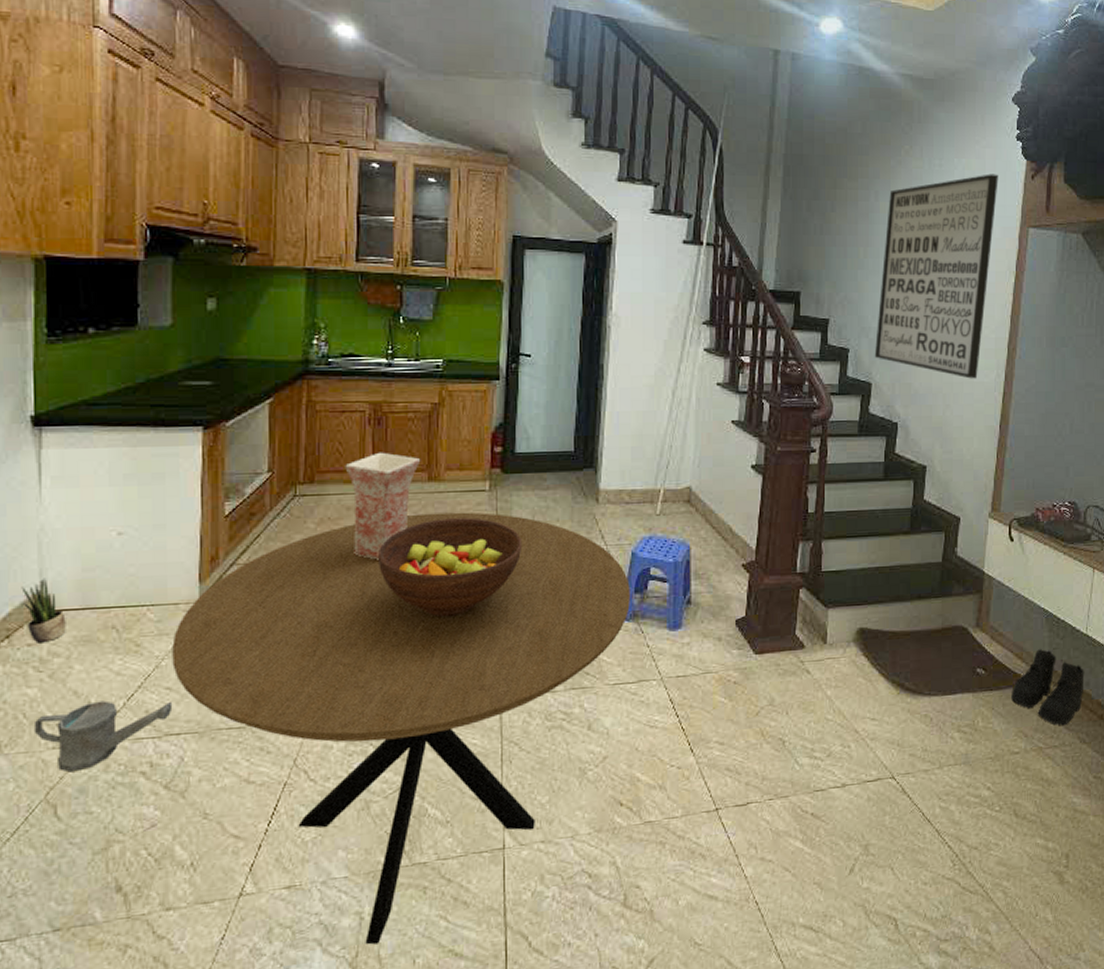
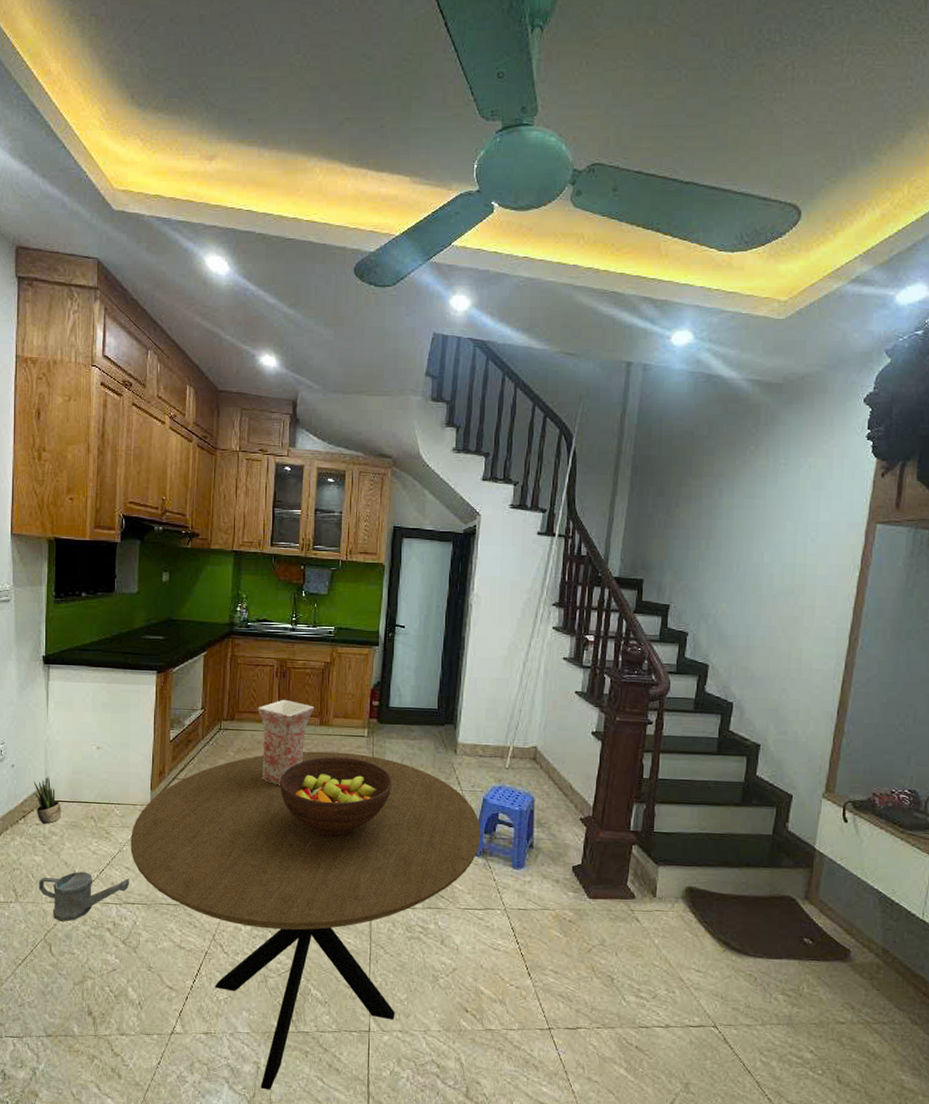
wall art: present [874,174,999,379] -> none [712,472,846,666]
boots: present [1011,648,1085,726] -> none [839,927,919,1005]

